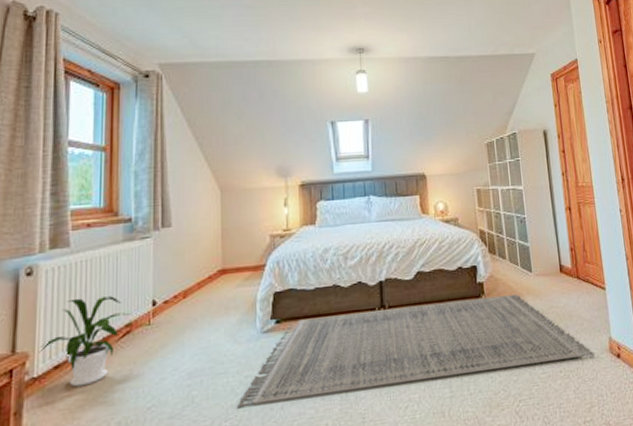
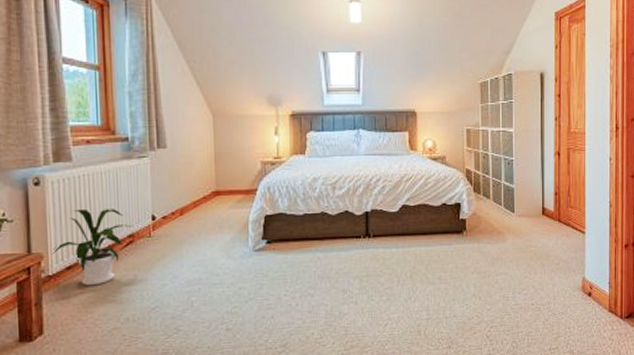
rug: present [237,293,595,408] -> none [232,231,567,314]

